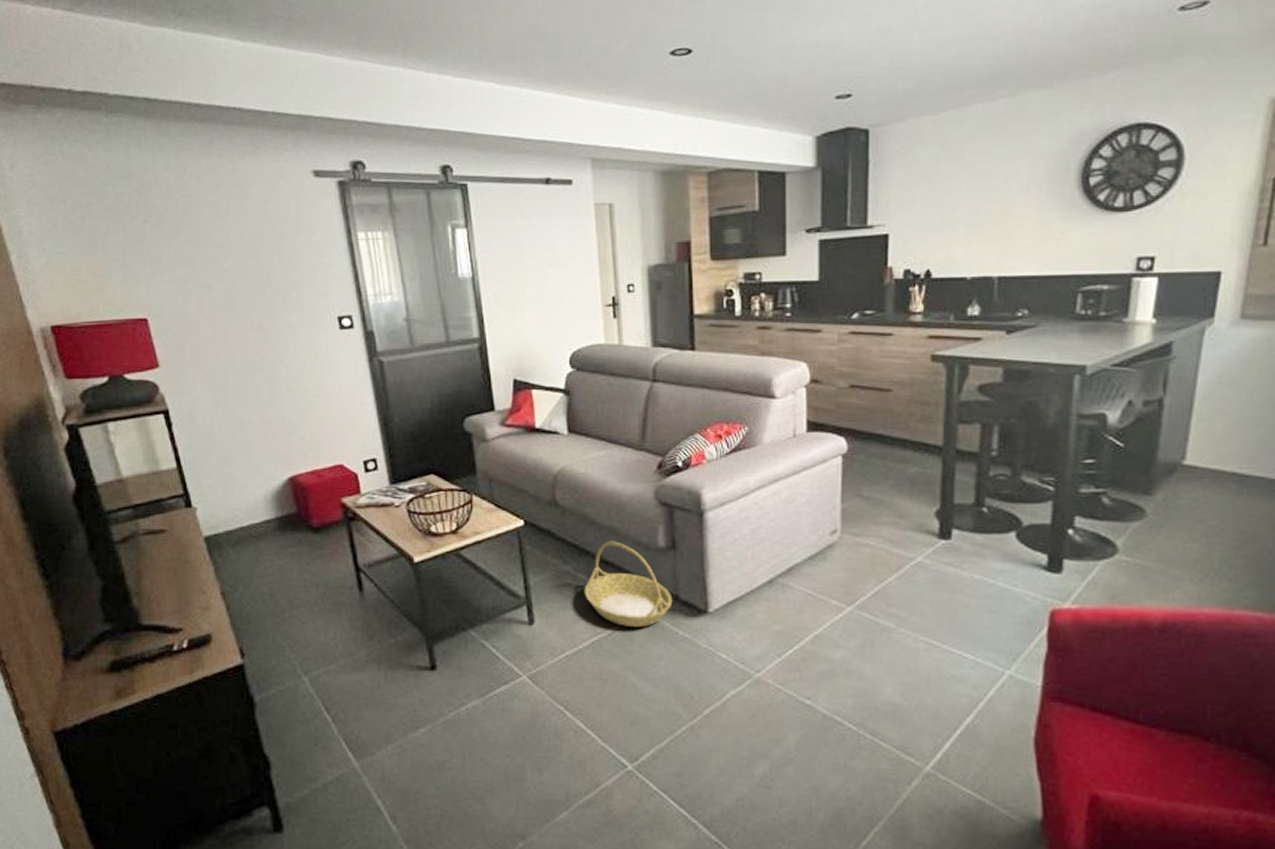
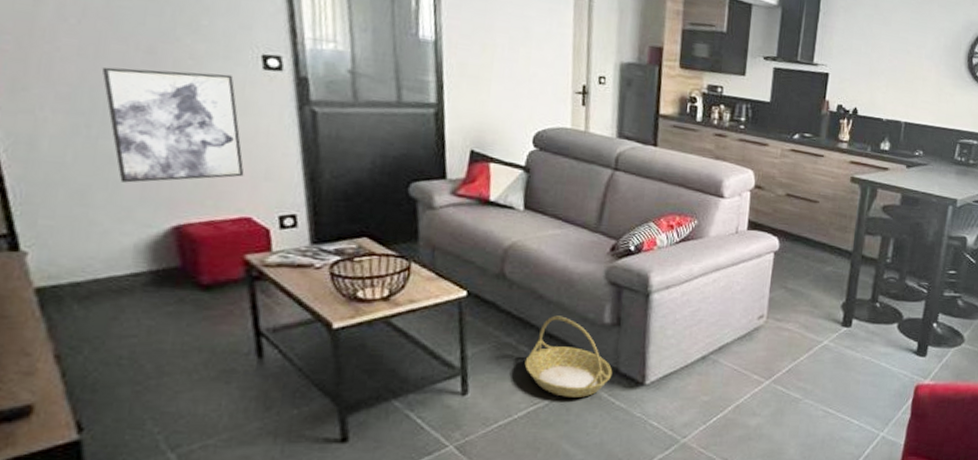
wall art: none [230,338,334,443] -> present [101,67,245,183]

